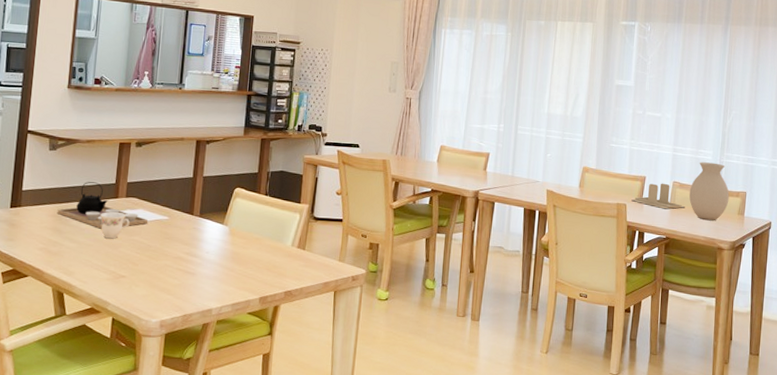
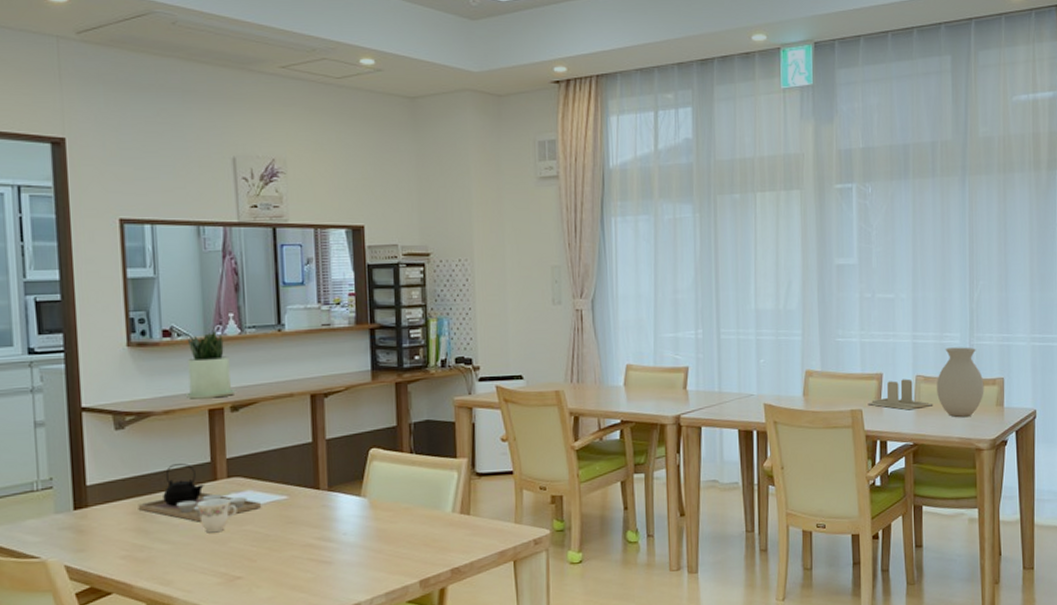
planter: none [104,82,142,135] -> present [185,330,236,399]

